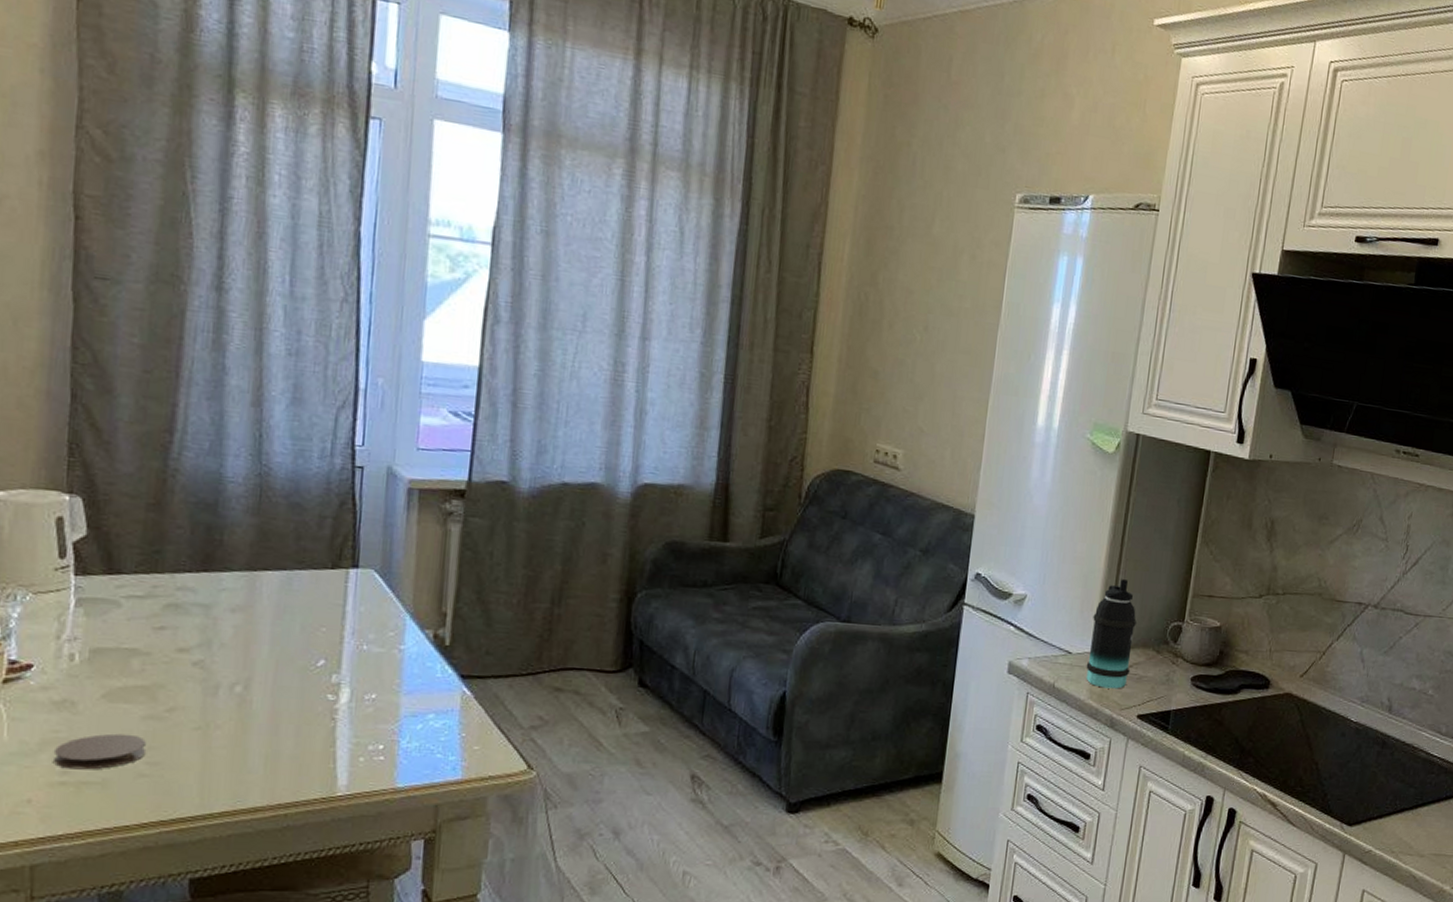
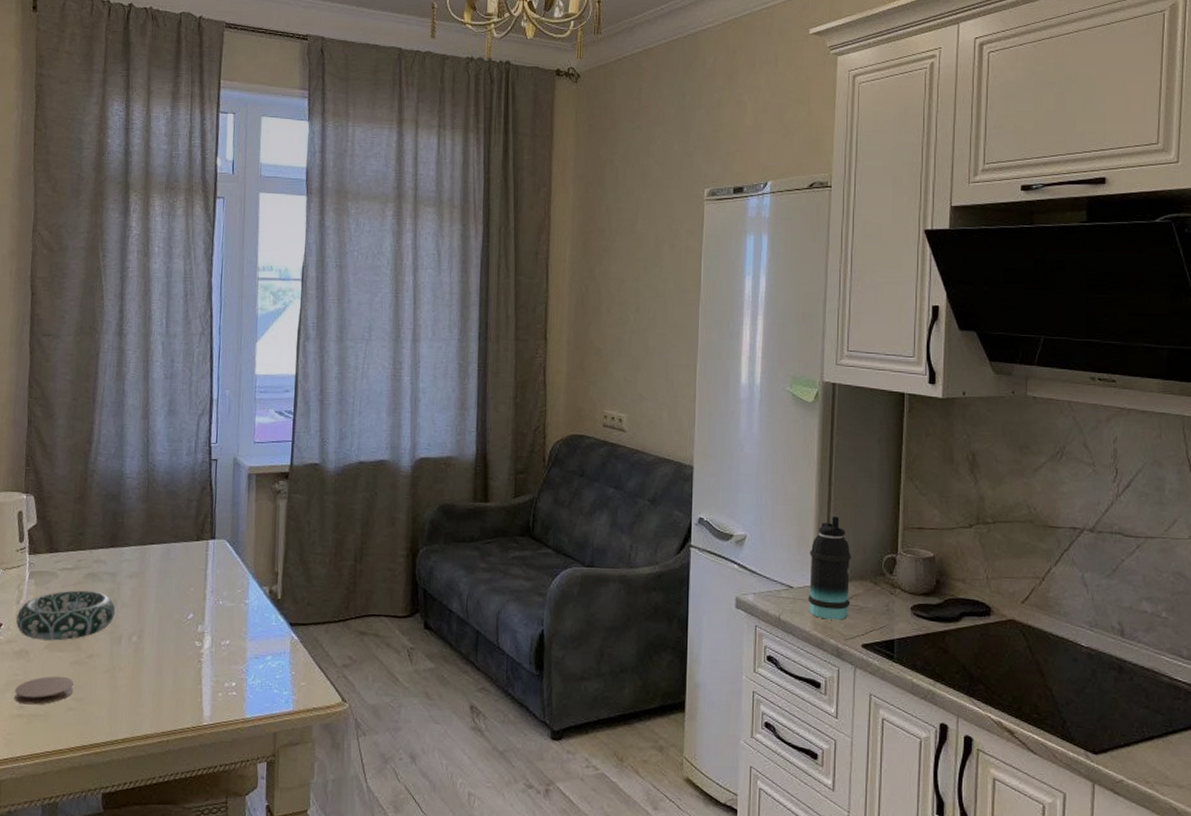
decorative bowl: none [56,624,210,689] -> present [16,590,116,641]

